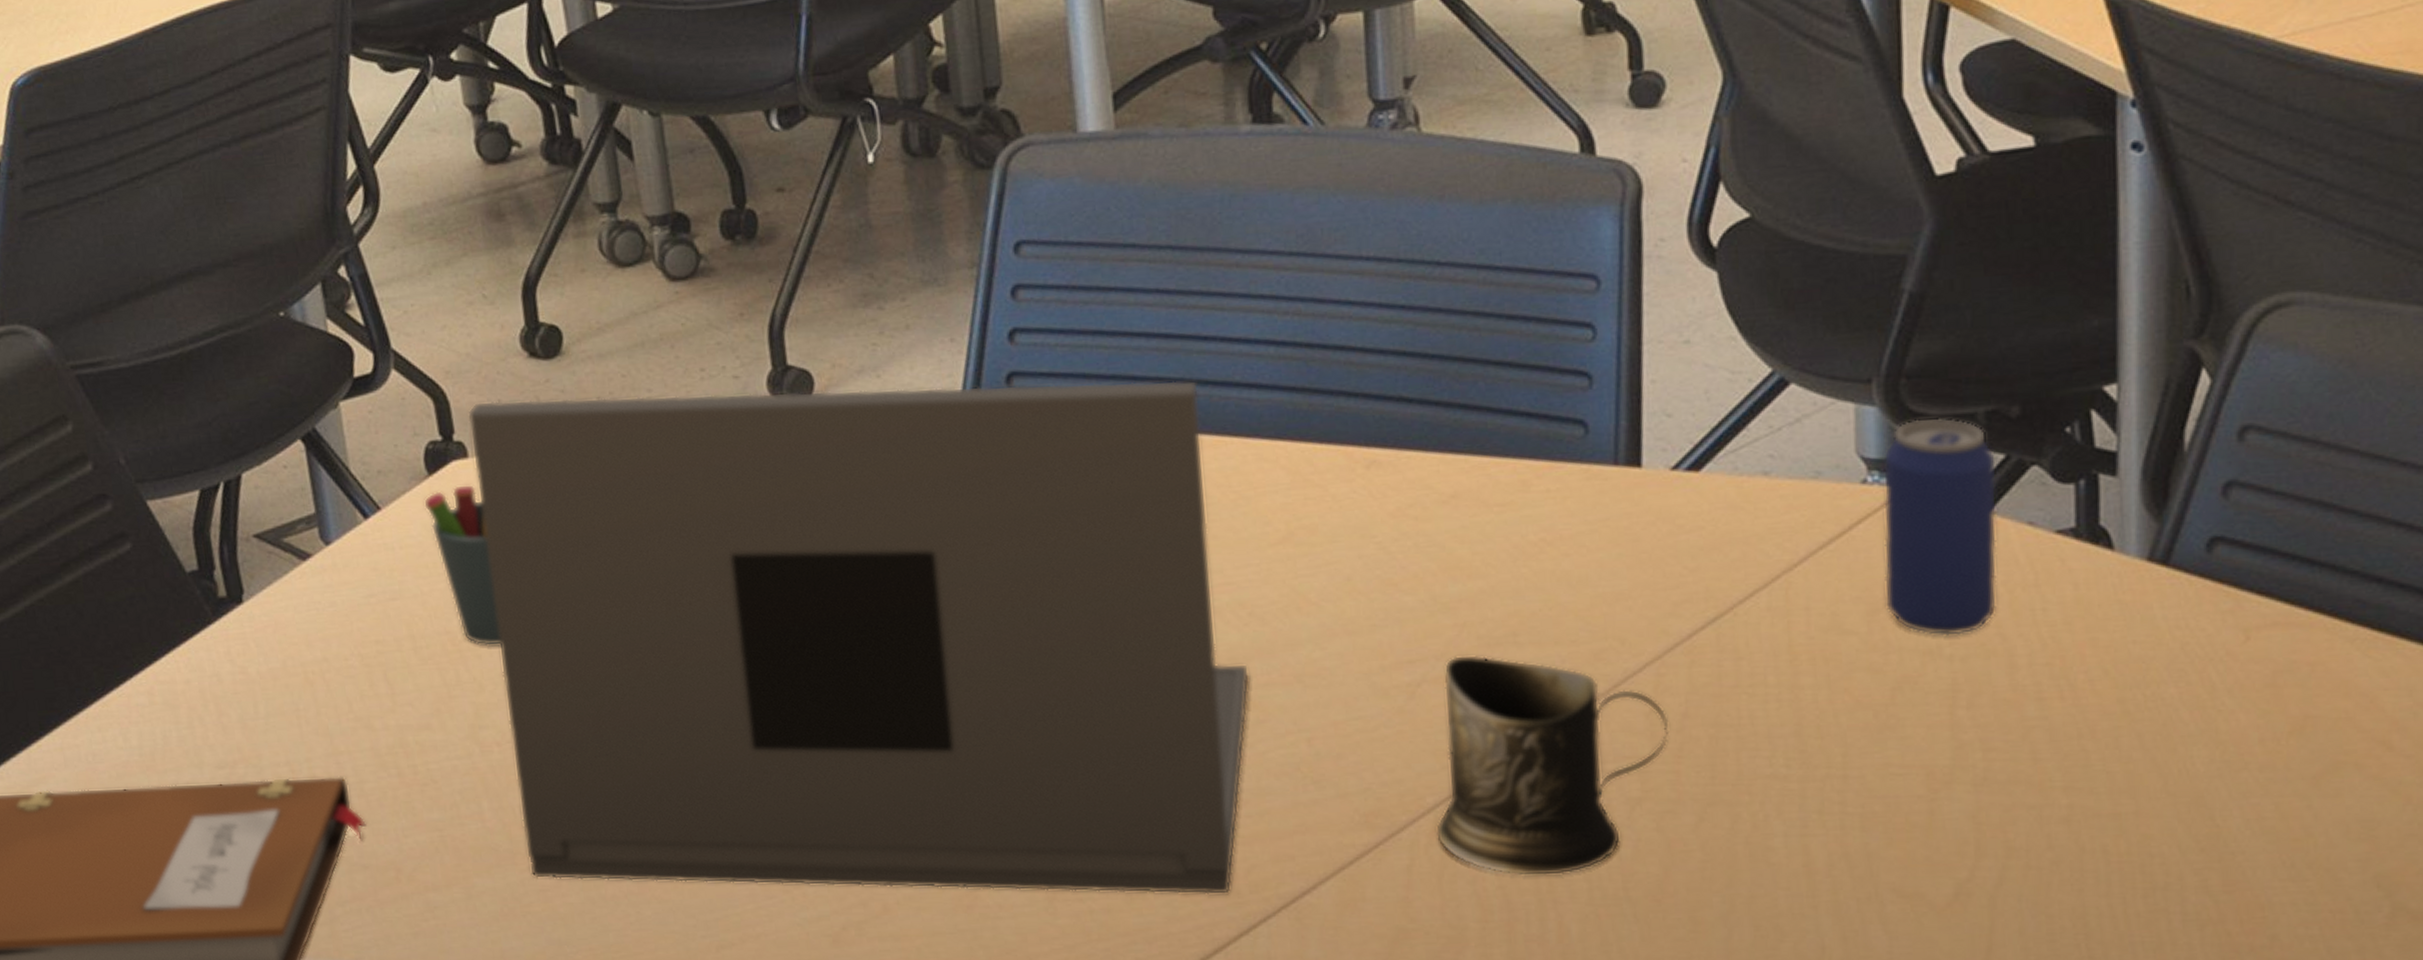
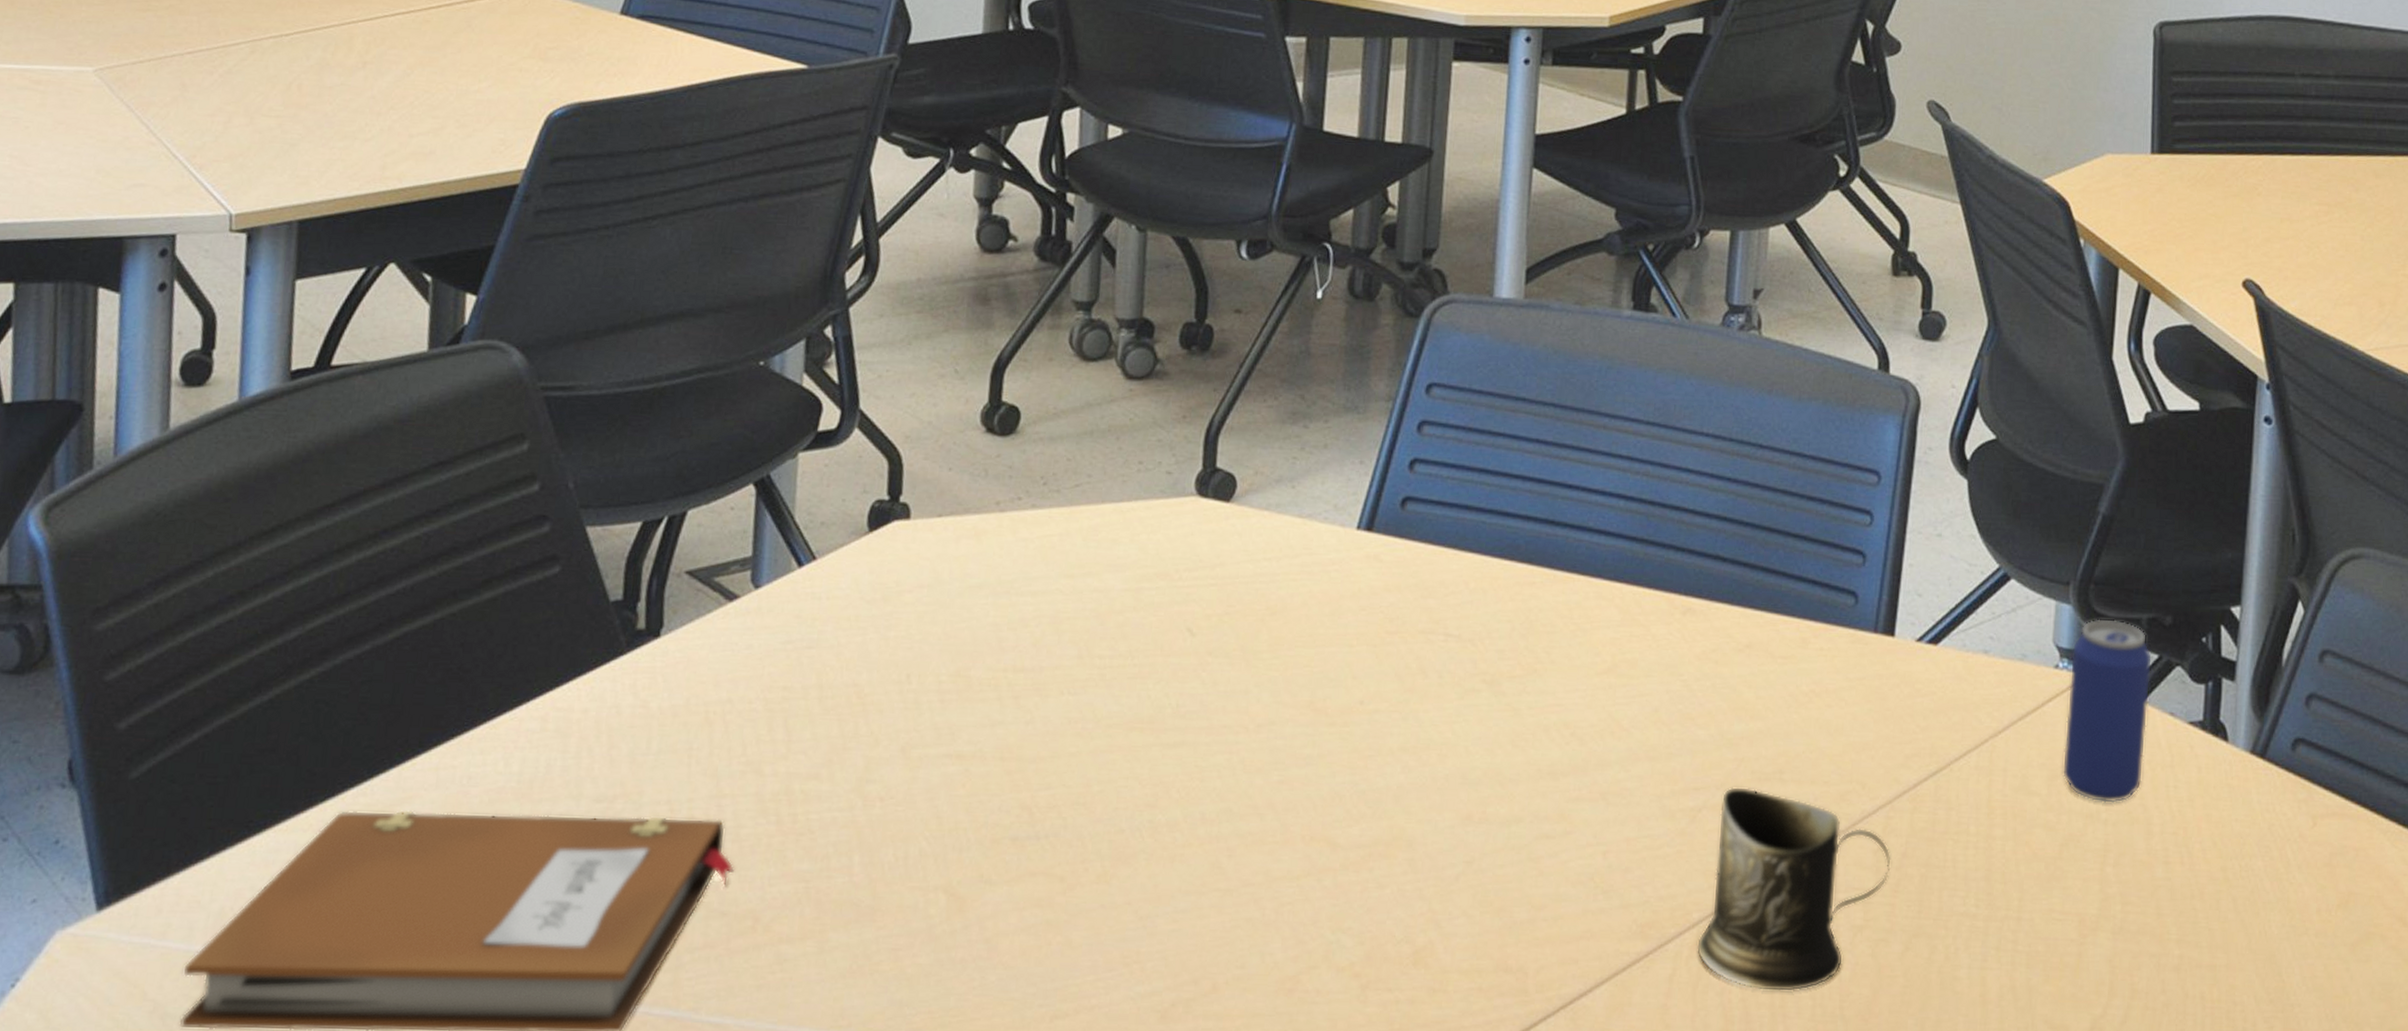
pen holder: present [423,483,501,647] -> none [858,543,915,703]
laptop: present [468,380,1250,896] -> none [886,467,1565,993]

